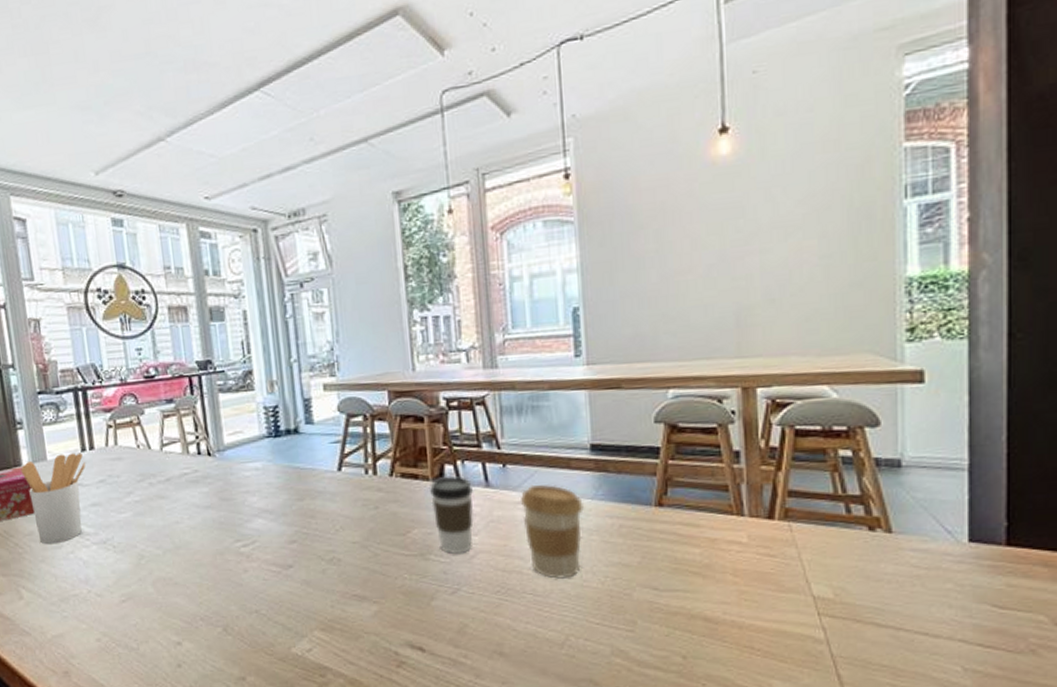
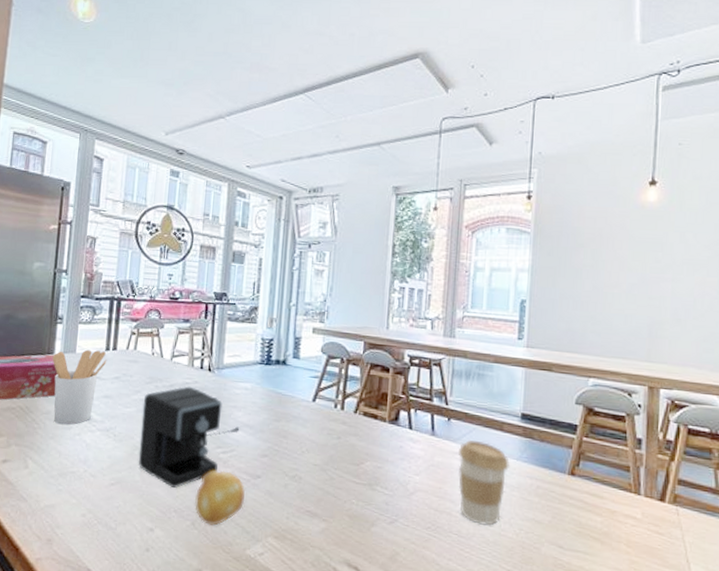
coffee maker: none [138,477,258,594] -> present [138,386,240,488]
fruit: none [221,565,279,628] -> present [195,470,245,526]
coffee cup: present [430,475,474,554] -> none [384,421,421,489]

